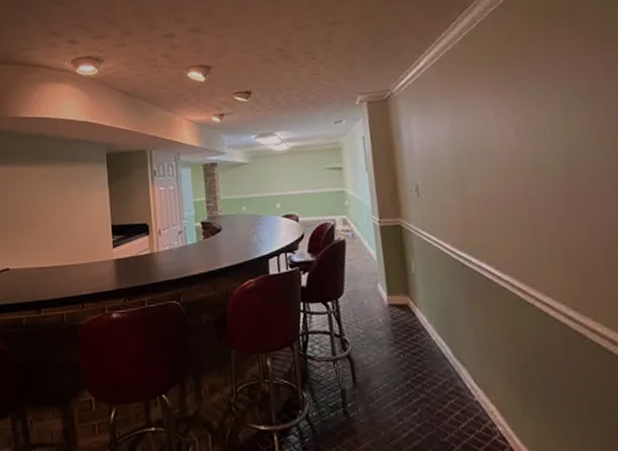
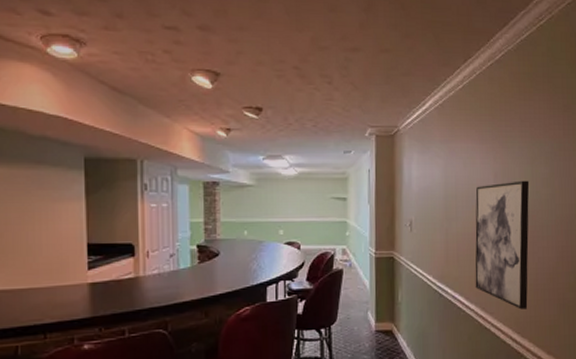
wall art: none [493,129,585,281] -> present [475,180,530,310]

